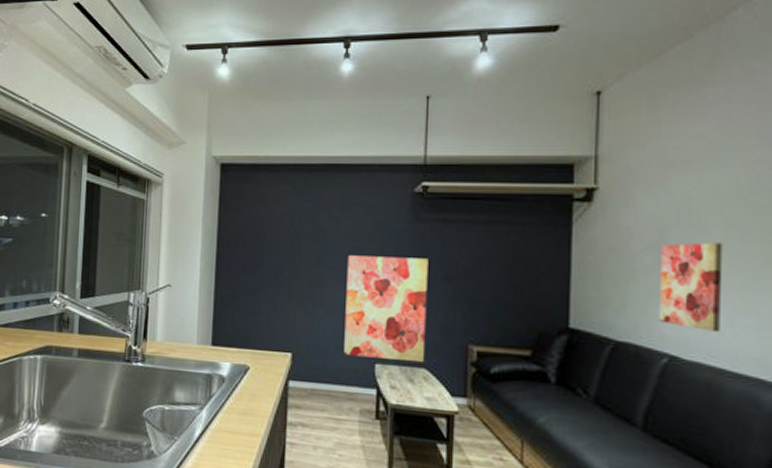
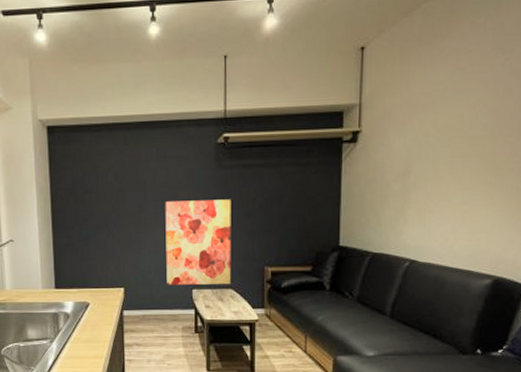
wall art: present [658,242,723,332] -> none [403,169,450,239]

